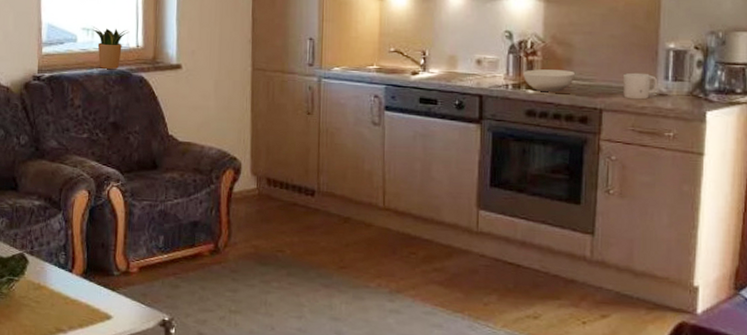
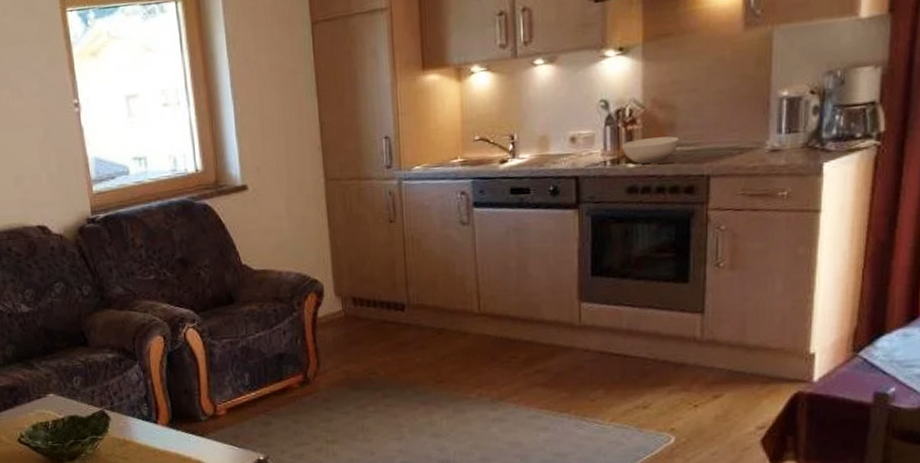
potted plant: present [92,27,130,70] -> none [144,153,186,202]
mug: present [623,72,658,100] -> none [732,128,770,161]

